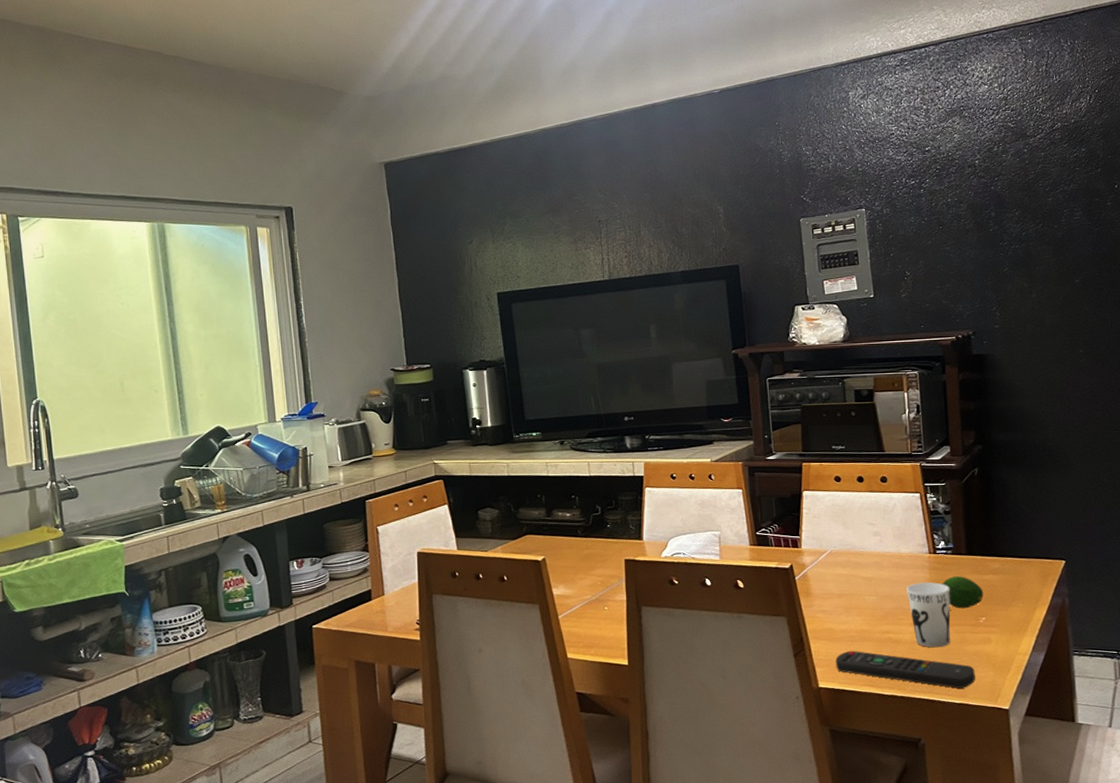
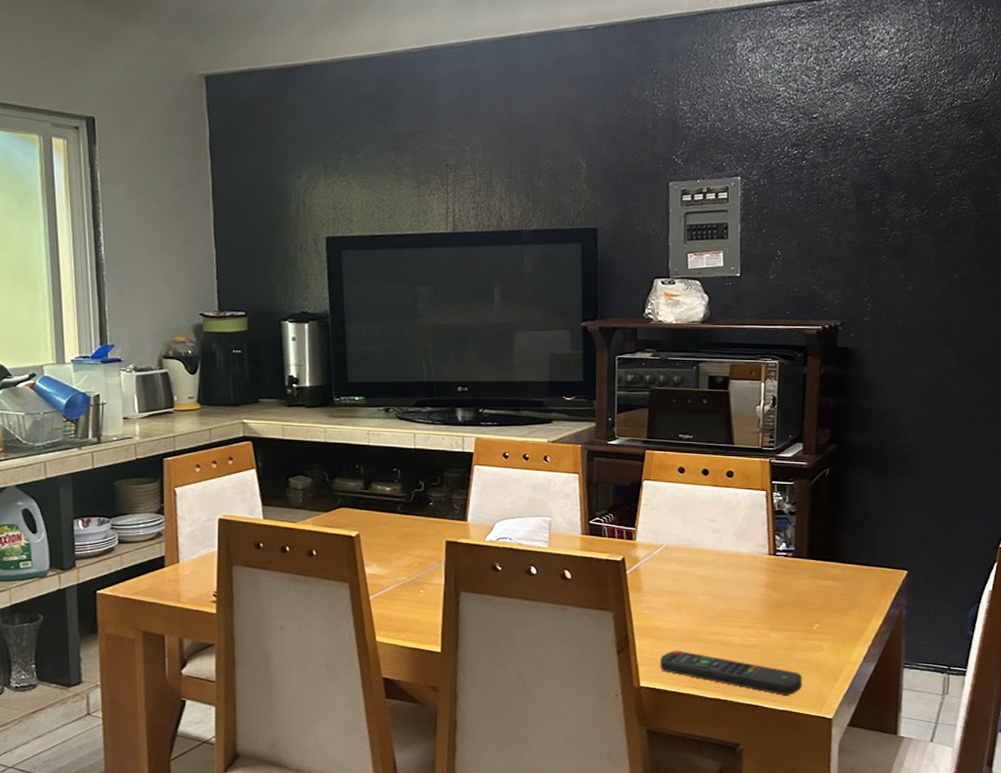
cup: present [906,582,951,648] -> none [741,585,786,653]
fruit: present [942,576,984,609] -> none [779,580,820,614]

